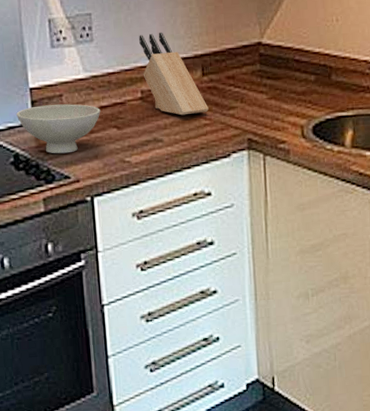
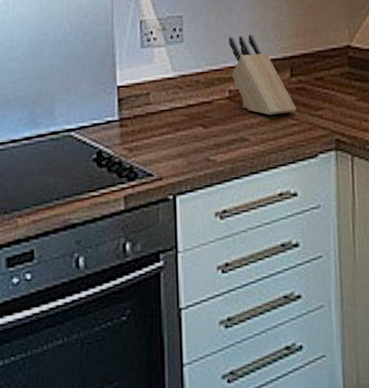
bowl: present [16,104,101,154] -> none [102,102,187,151]

